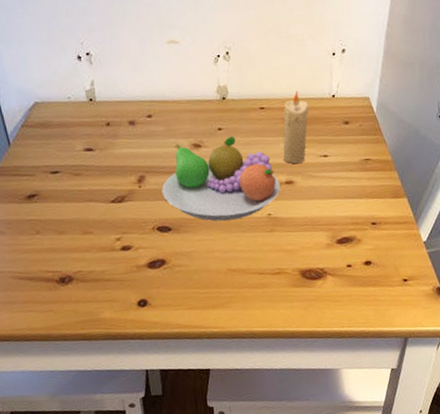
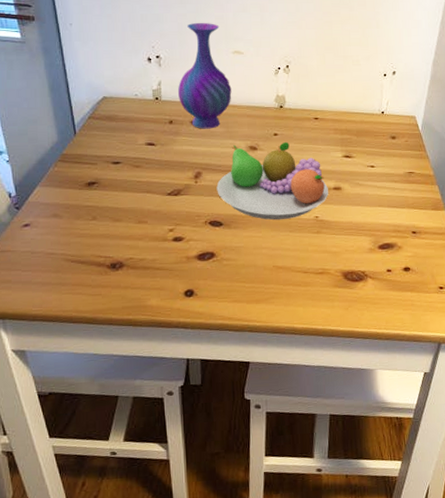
vase: none [112,11,170,129] -> present [178,23,232,129]
candle: present [282,90,309,164] -> none [332,105,359,171]

